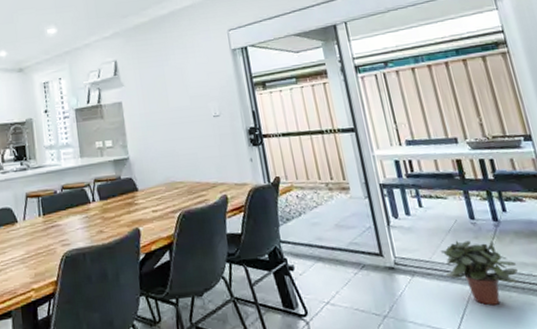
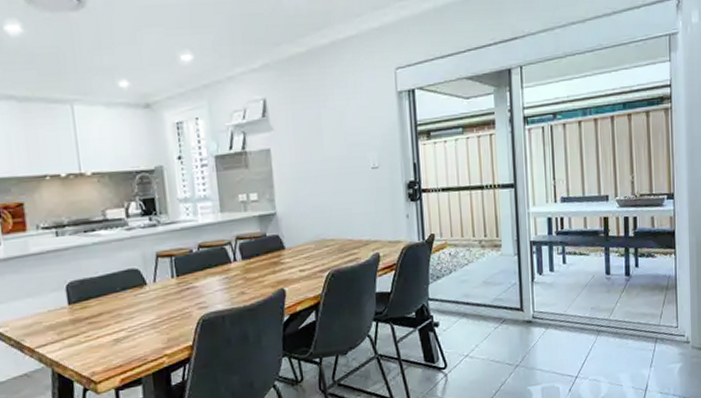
potted plant: present [440,240,518,306] -> none [575,294,637,352]

